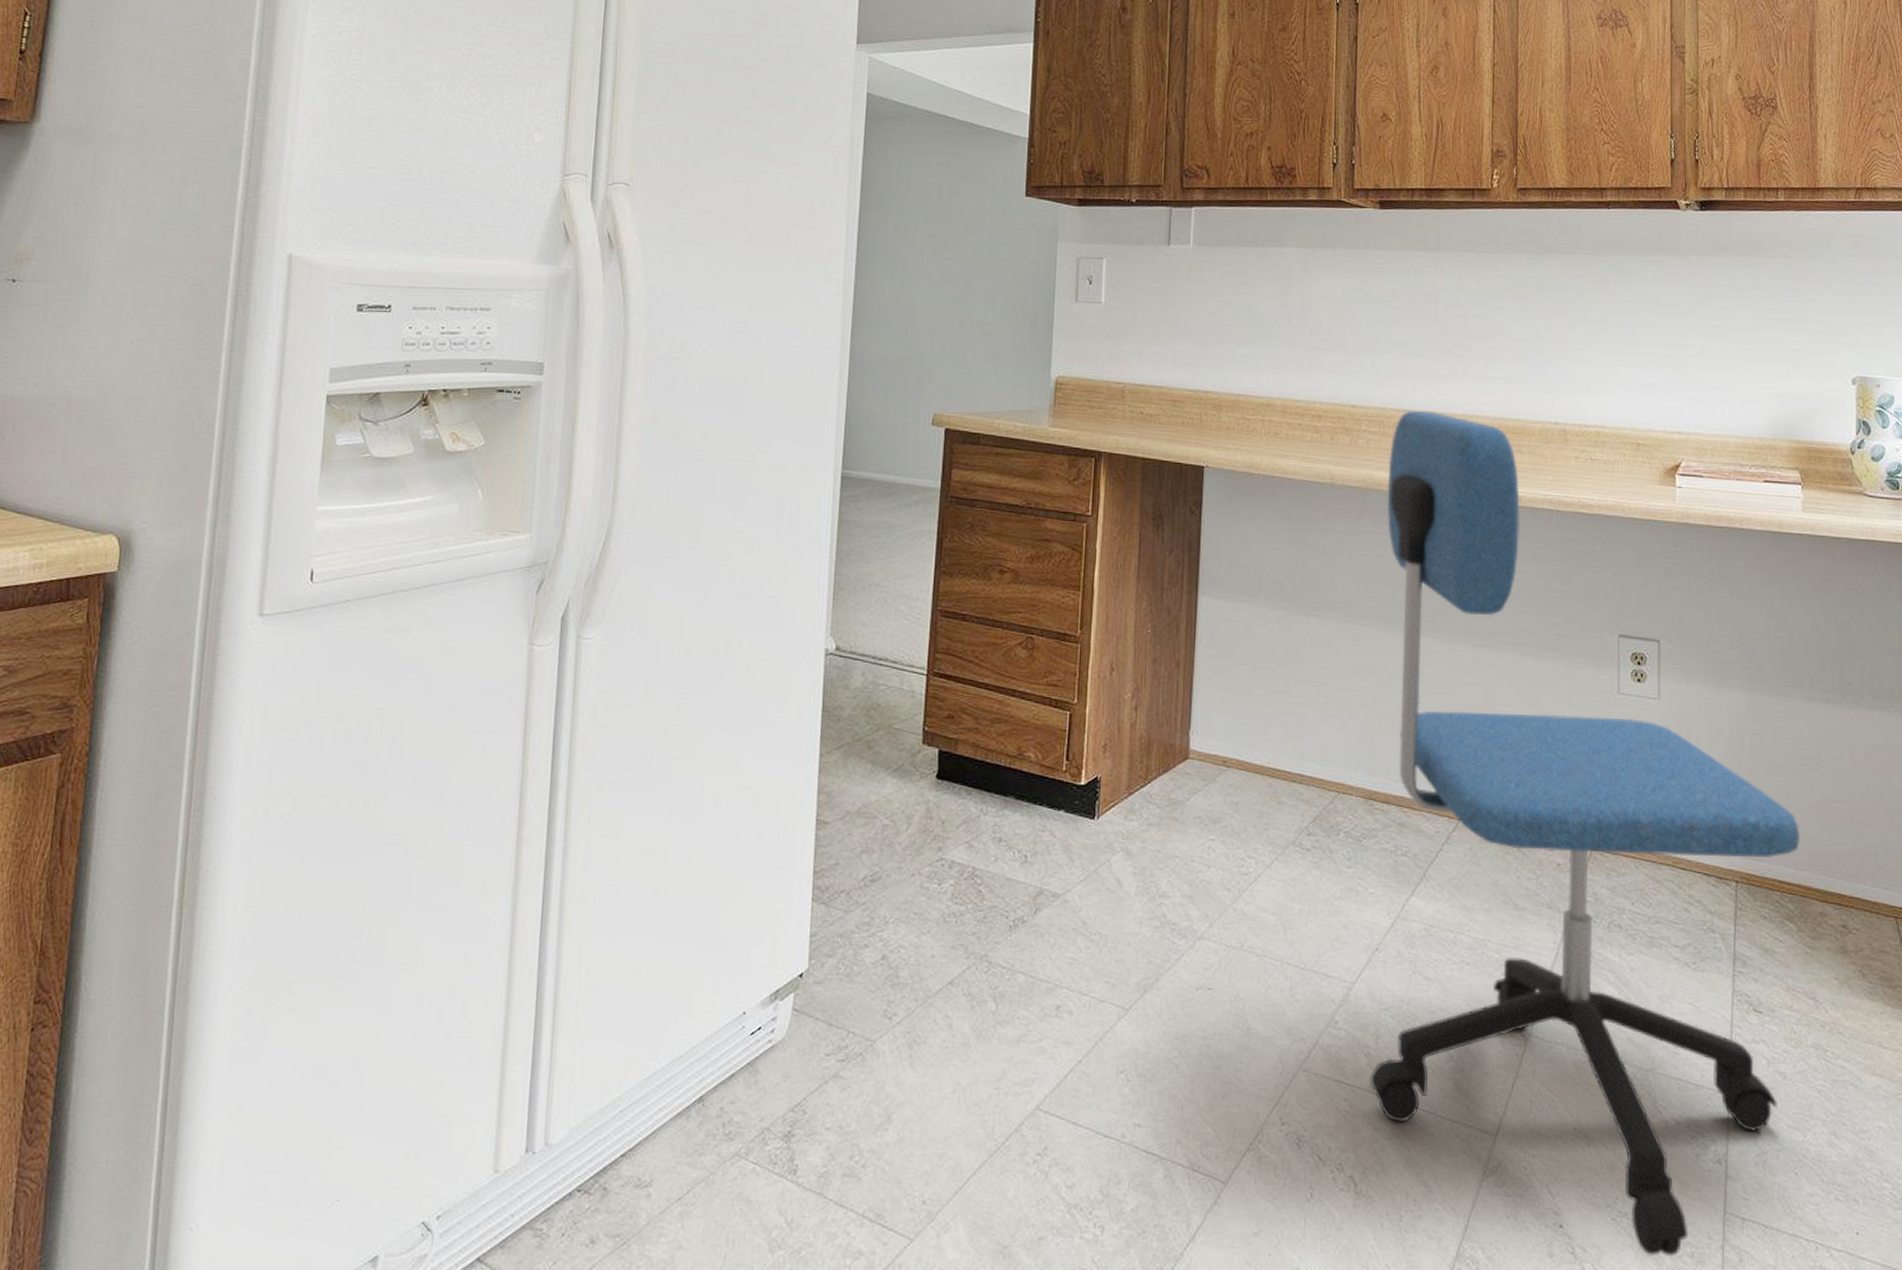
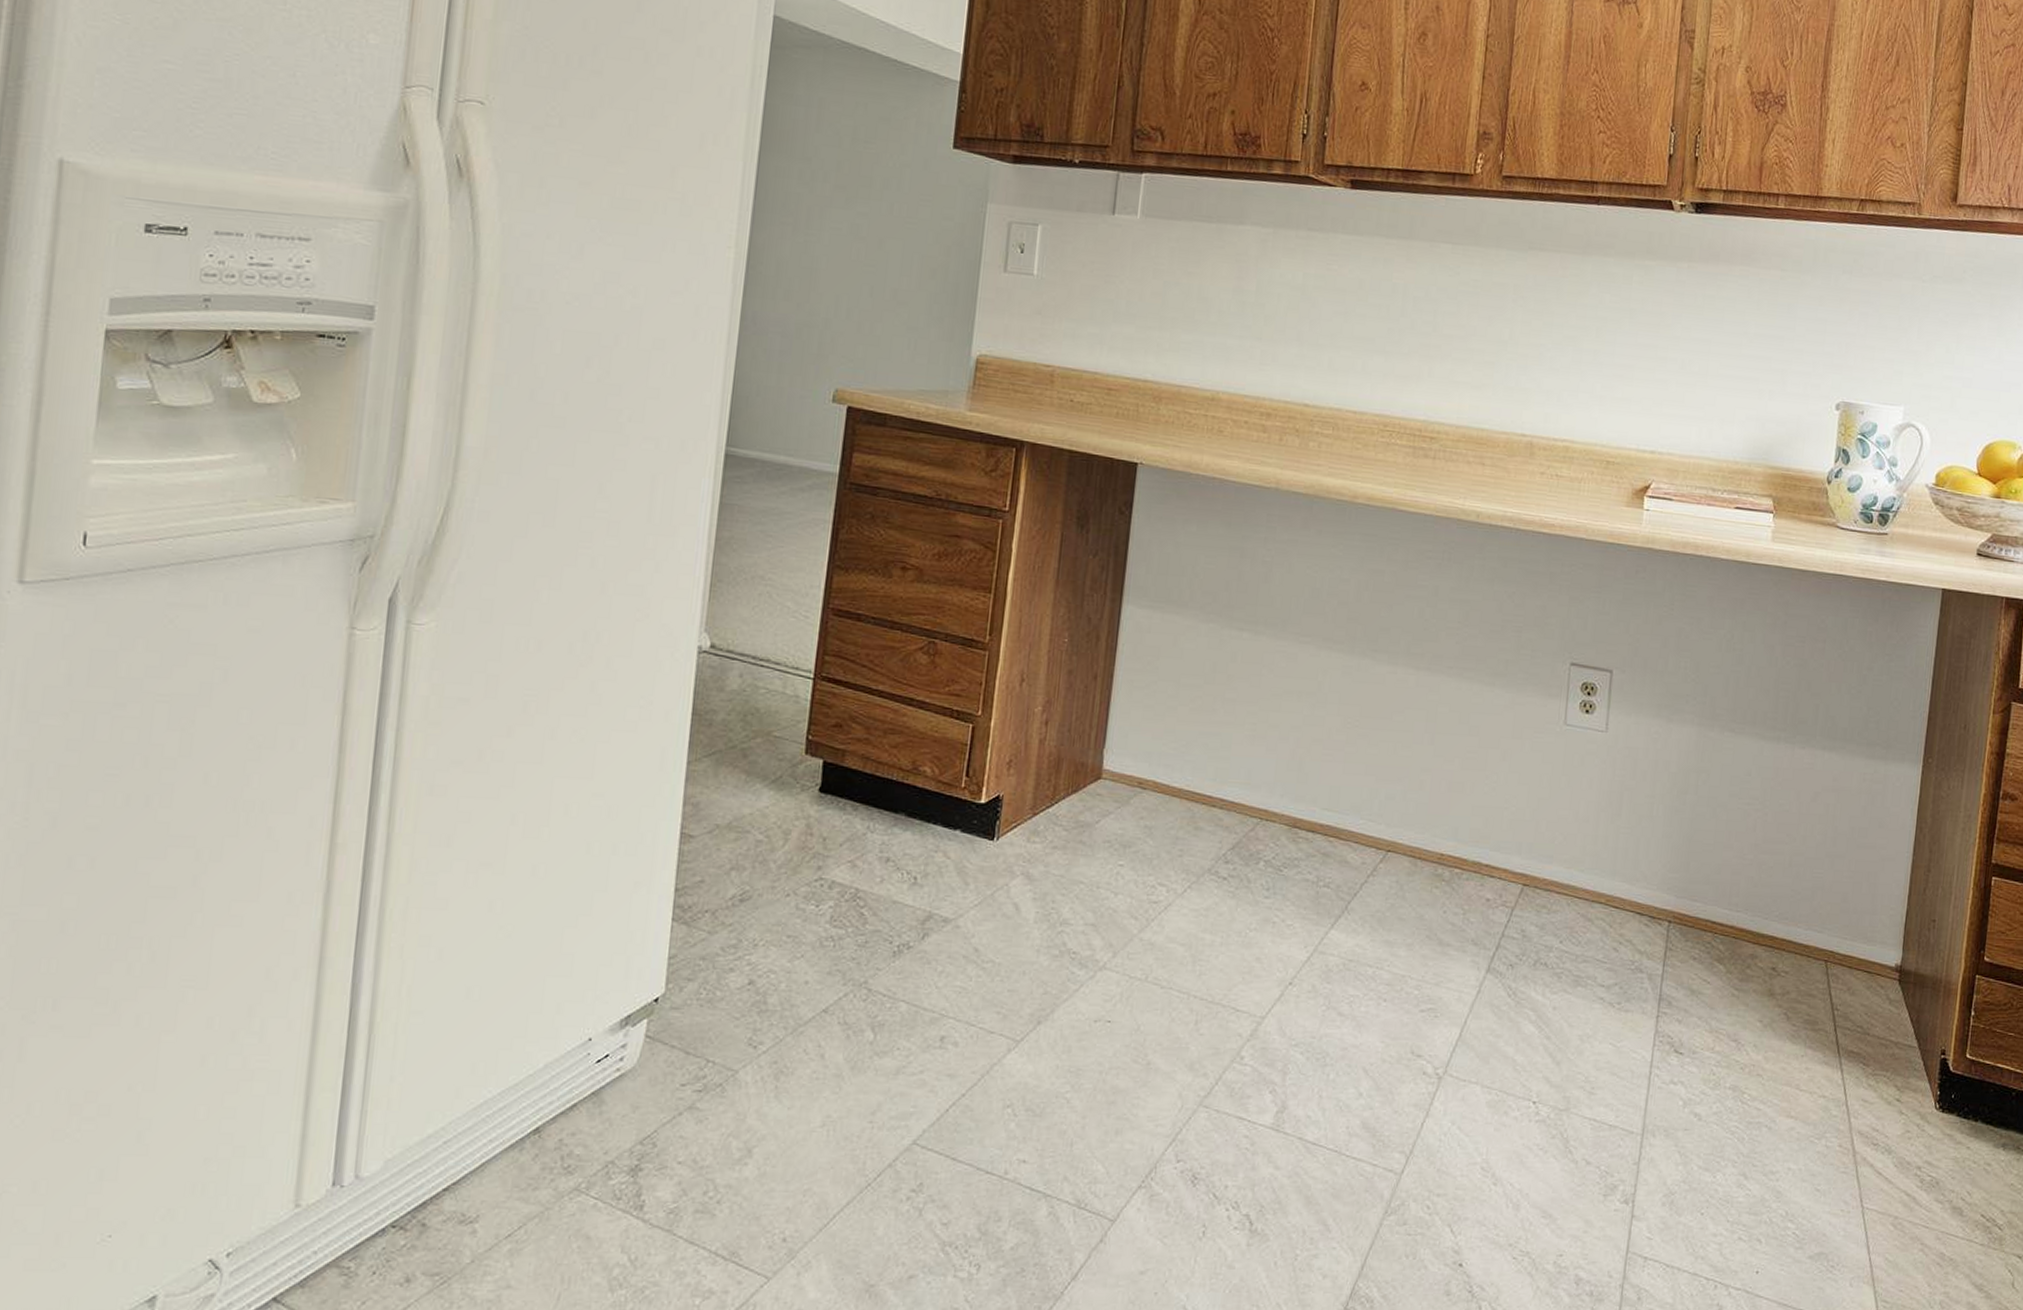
office chair: present [1370,411,1801,1257] -> none [1273,413,1739,1295]

